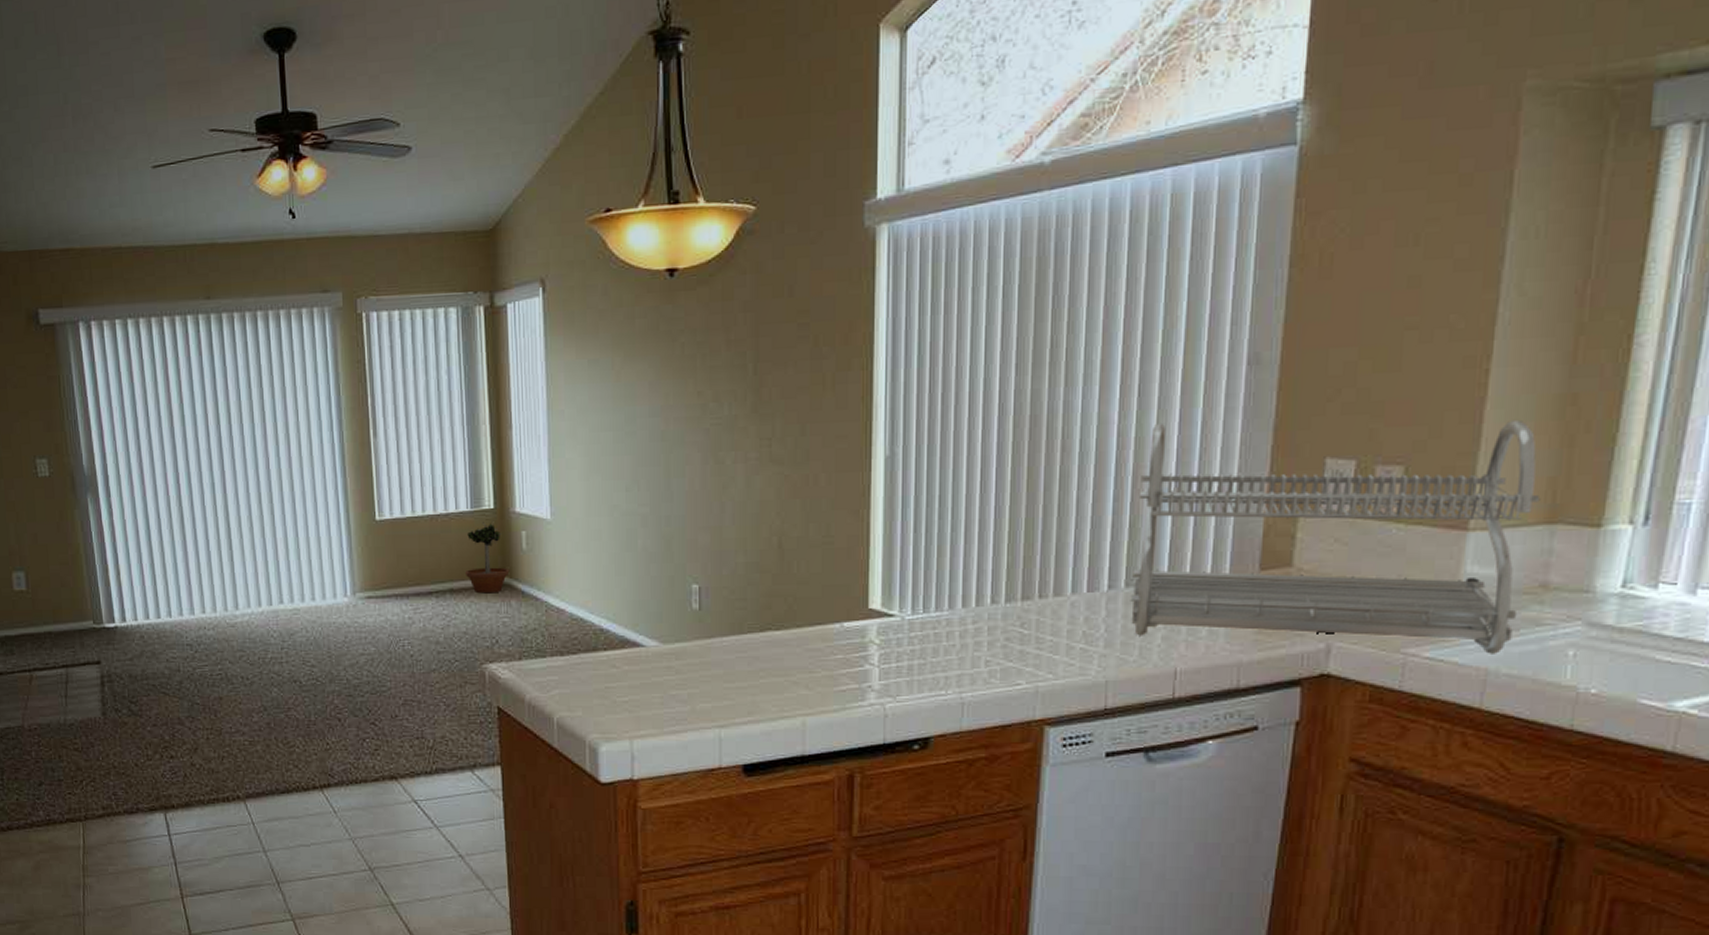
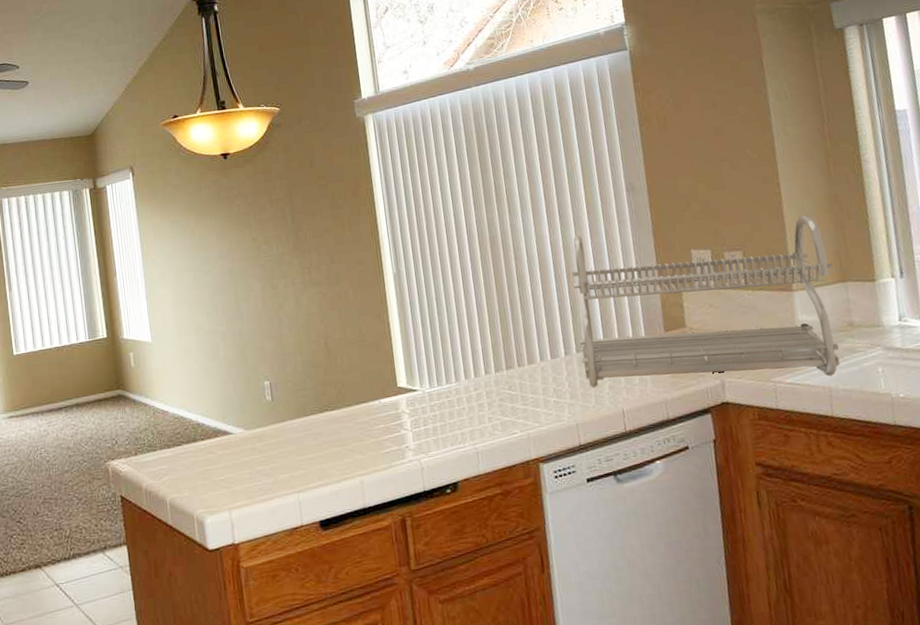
potted tree: present [466,520,510,594] -> none [87,346,123,405]

